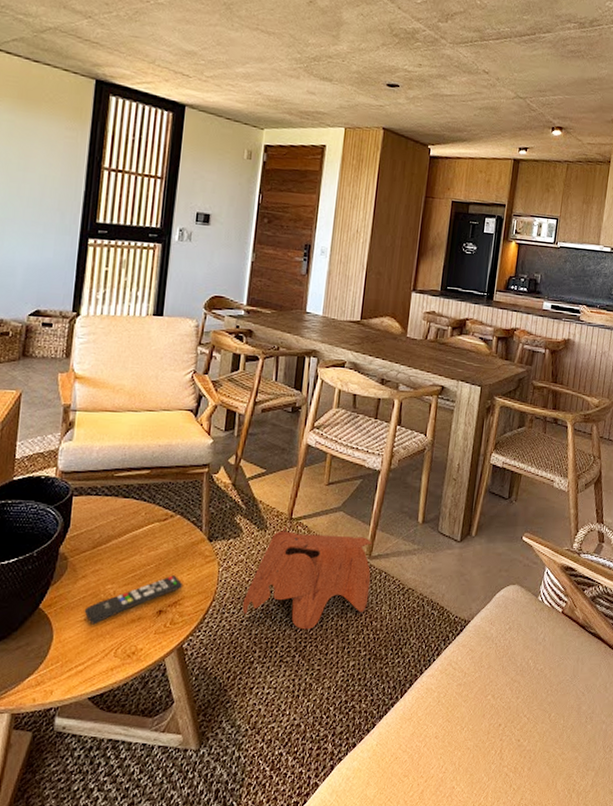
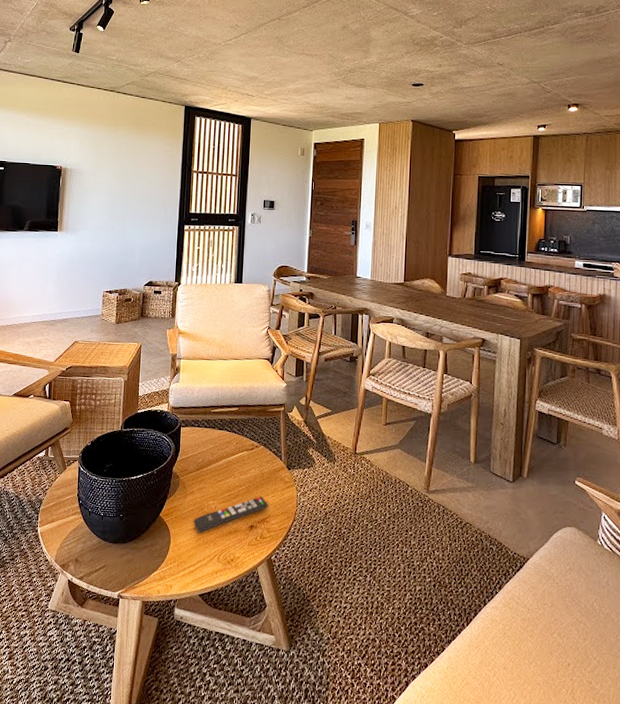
toy elephant: present [242,525,372,630] -> none [318,459,430,554]

